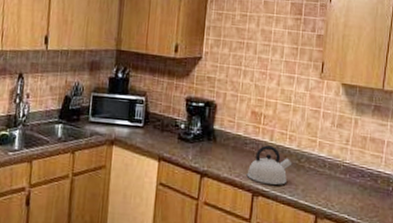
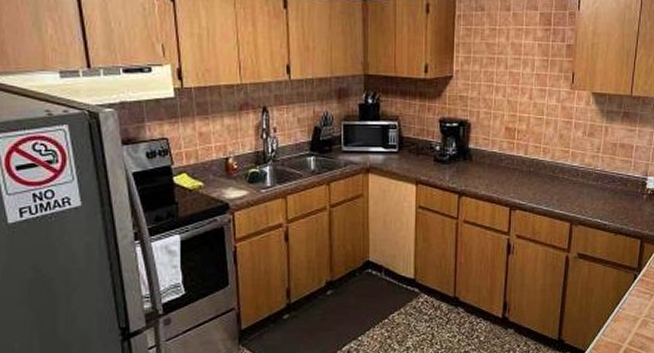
kettle: present [246,145,293,185] -> none [503,160,547,197]

